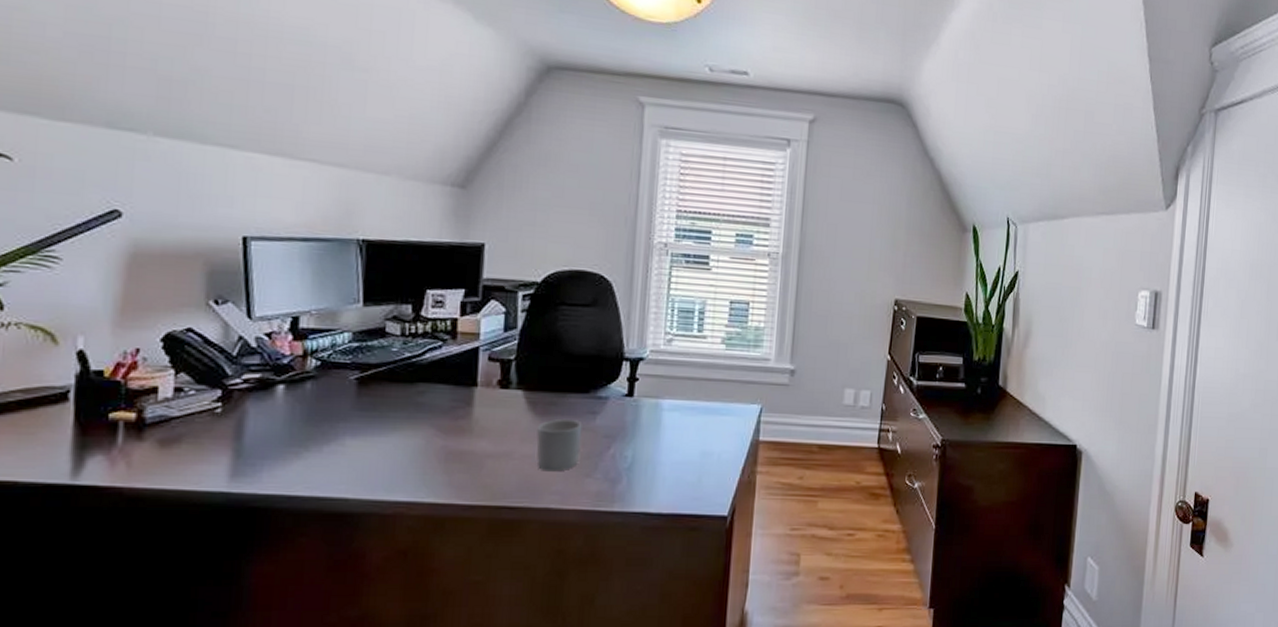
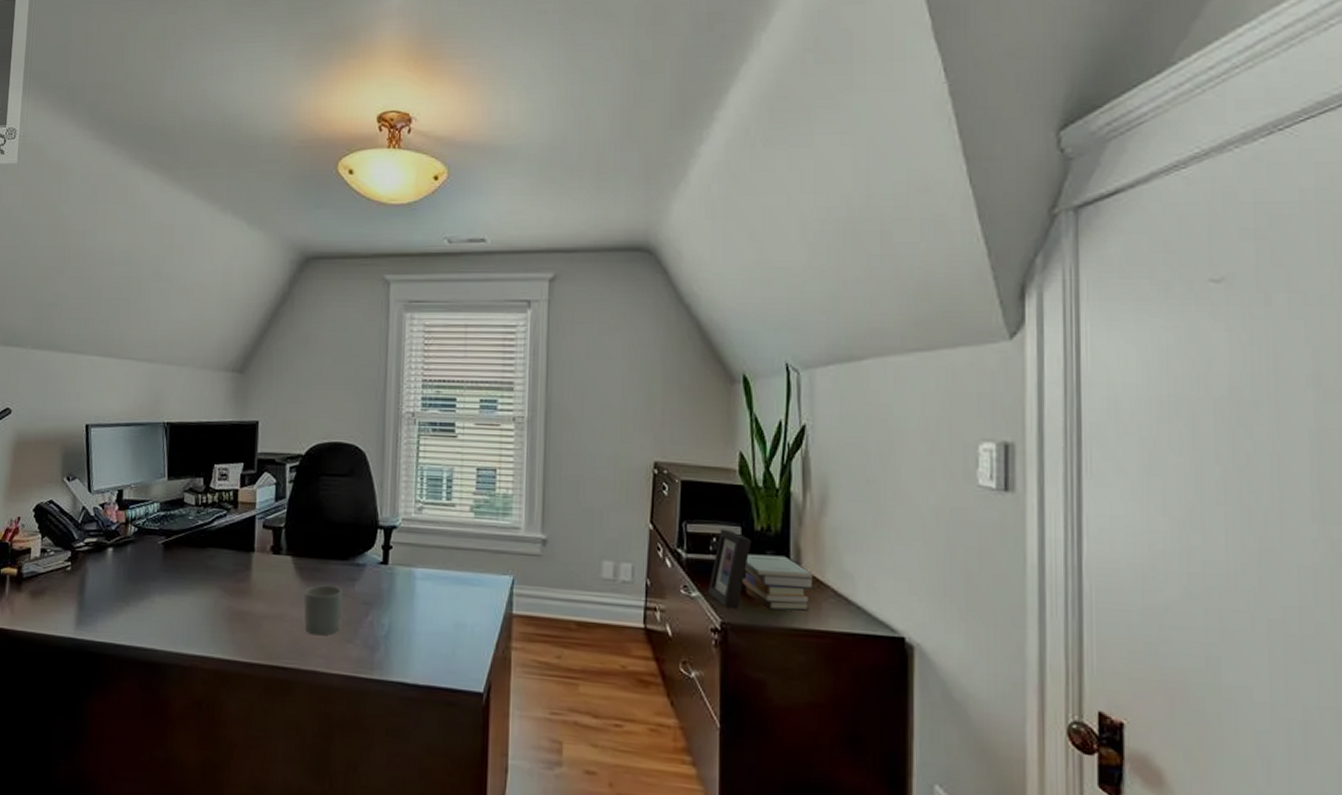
picture frame: none [933,359,971,428] -> present [708,529,752,610]
books: none [960,380,1015,427] -> present [742,554,814,611]

